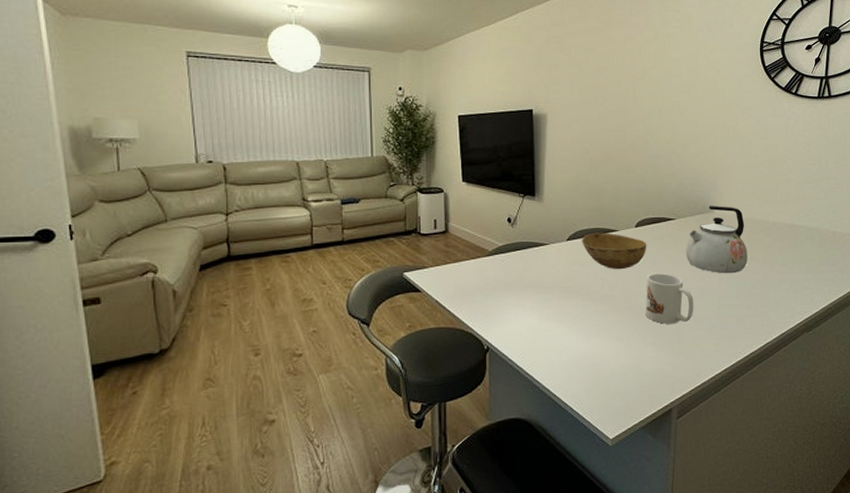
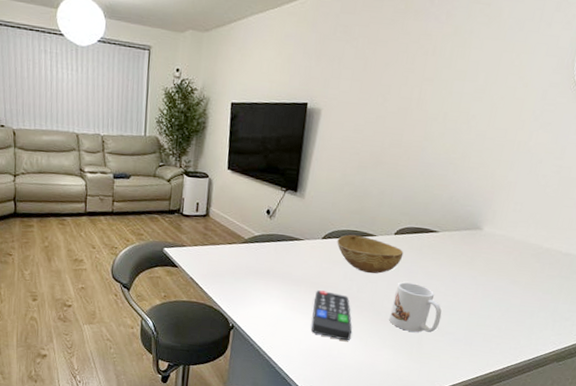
remote control: none [569,294,611,345] -> present [311,290,352,341]
kettle: present [686,206,748,274] -> none [442,223,515,294]

